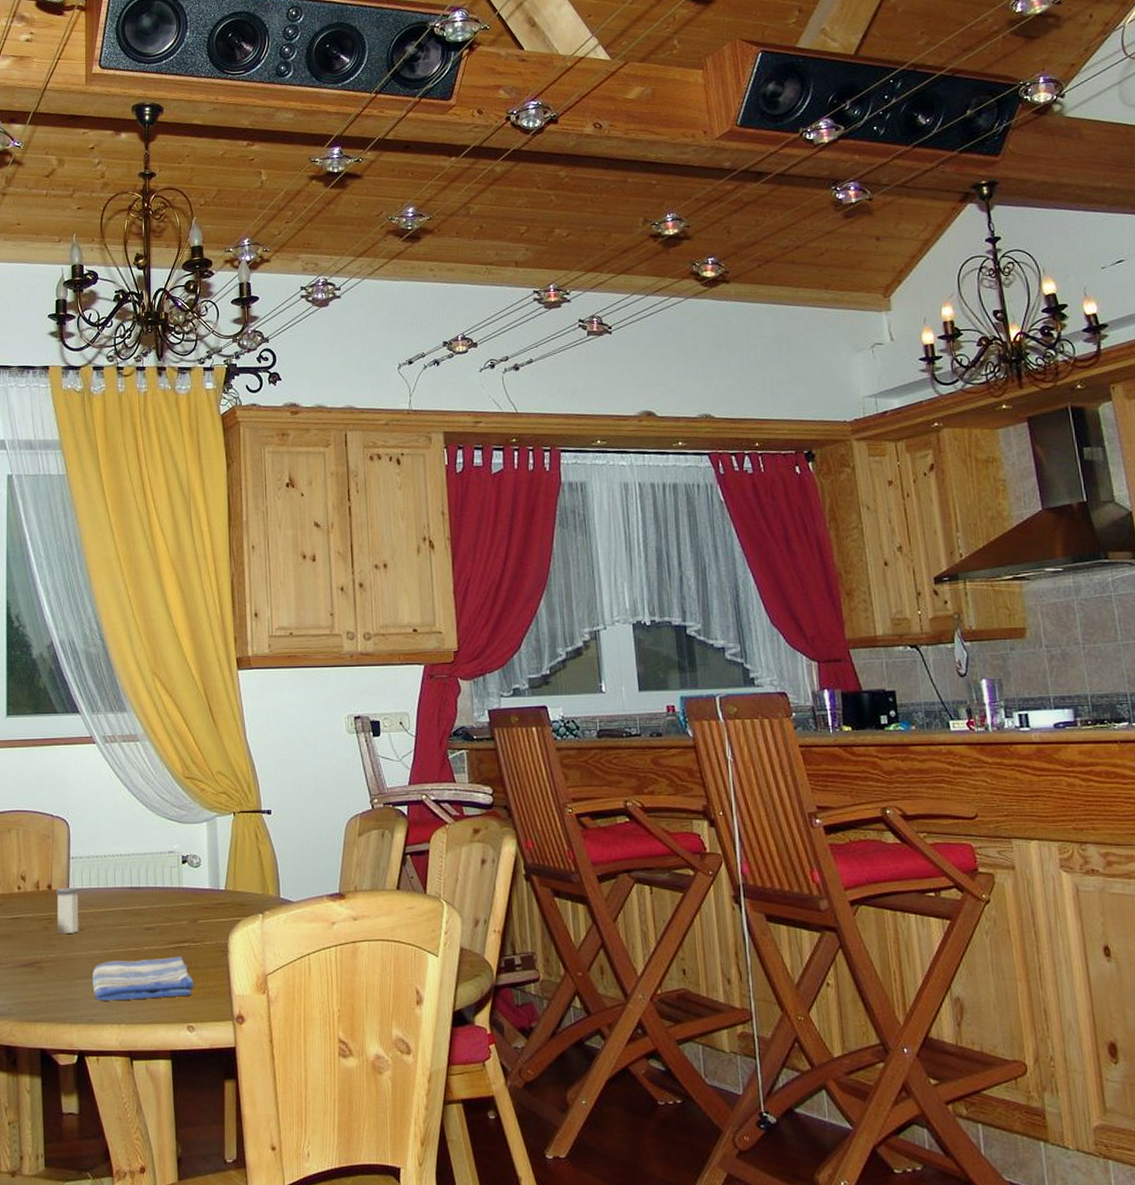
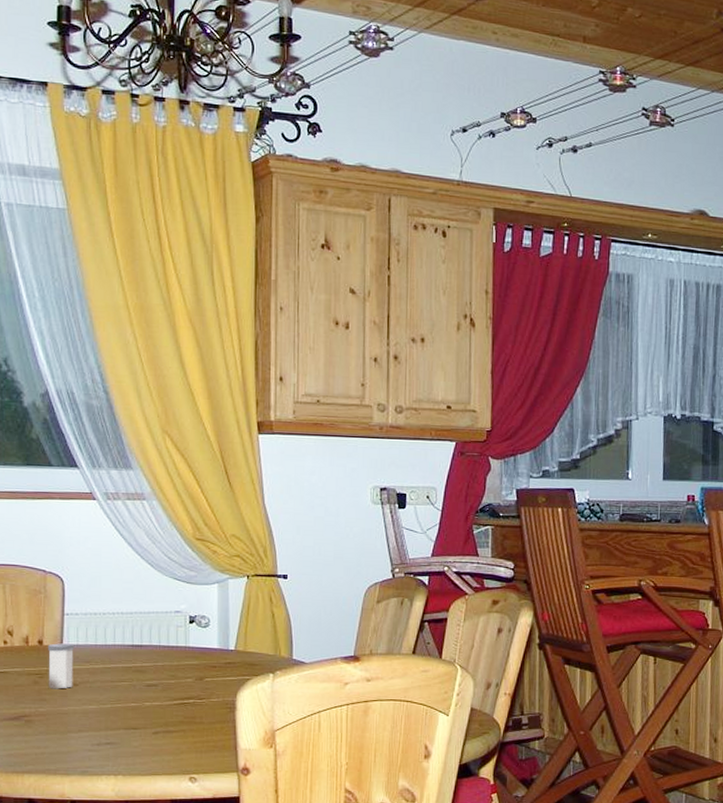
dish towel: present [91,956,194,1001] -> none [86,712,198,754]

